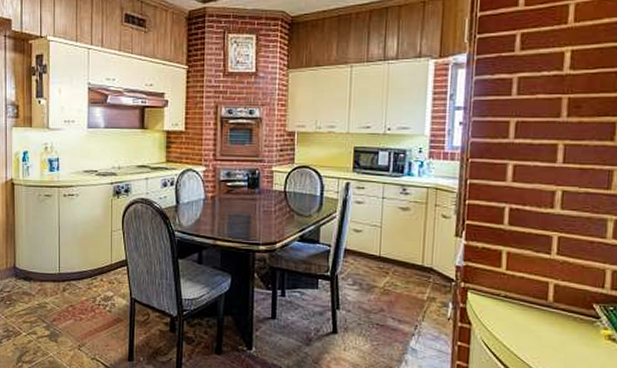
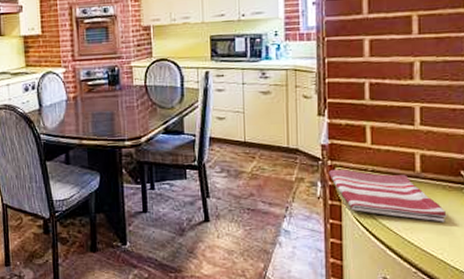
dish towel: none [460,291,576,354] -> present [328,169,447,222]

